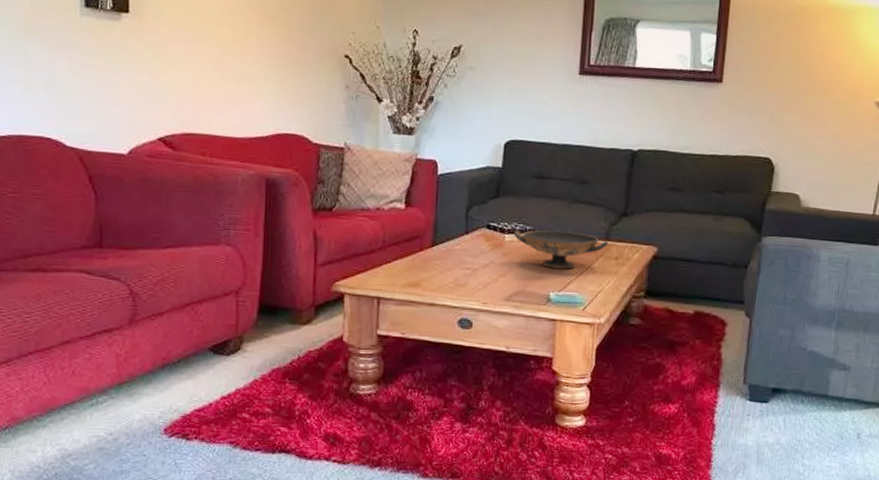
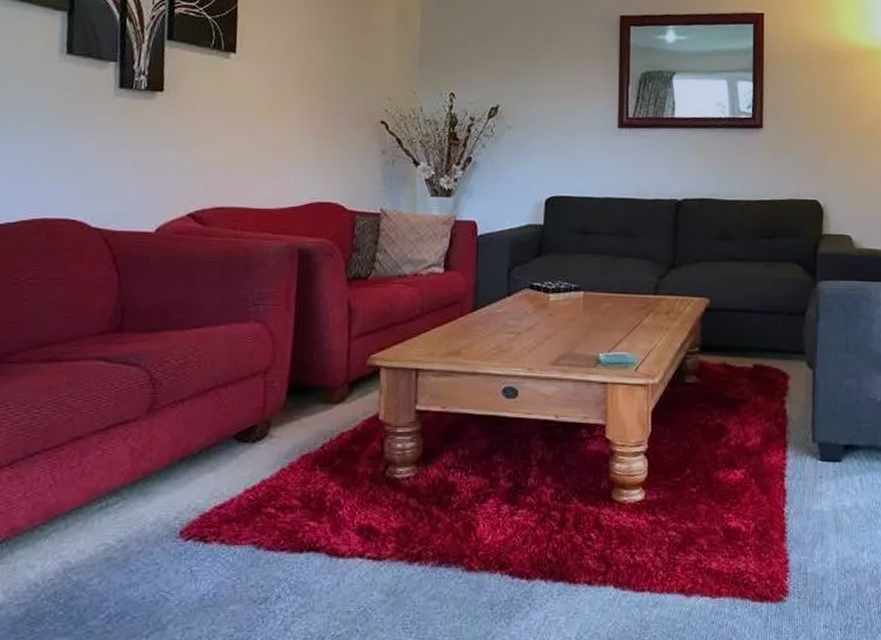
decorative bowl: present [513,230,609,269] -> none [558,287,658,327]

